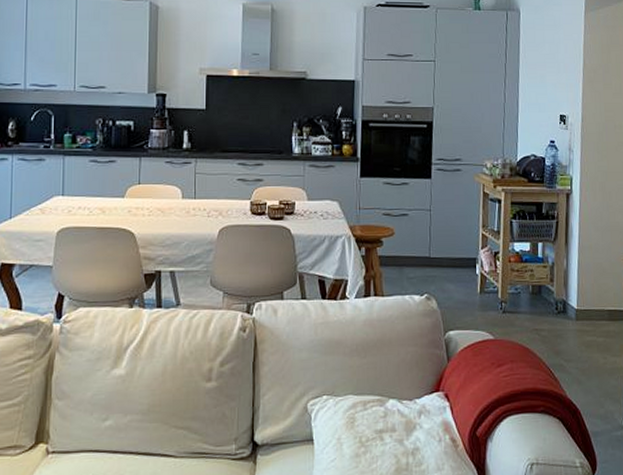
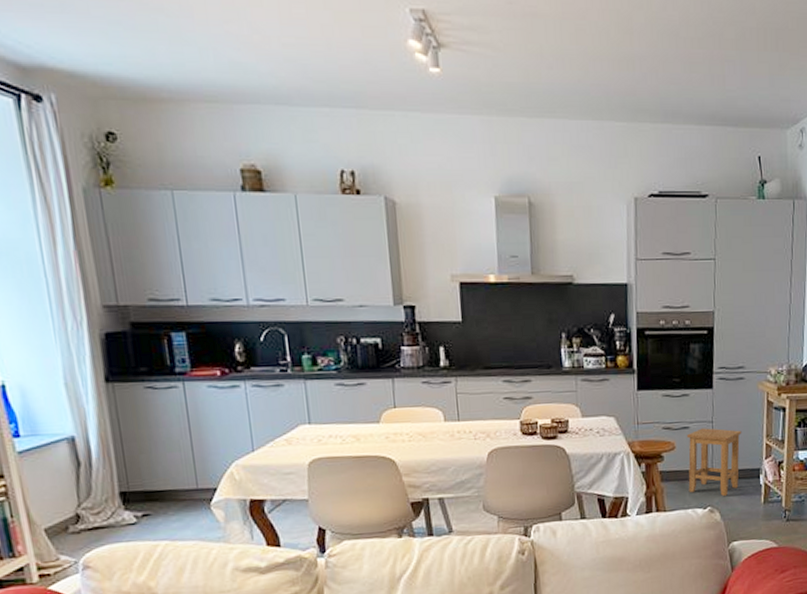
stool: none [406,216,459,284] -> present [687,428,742,496]

